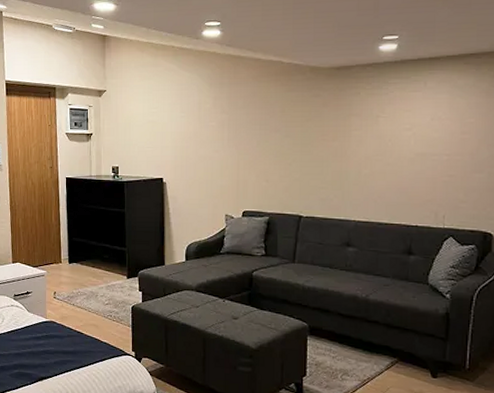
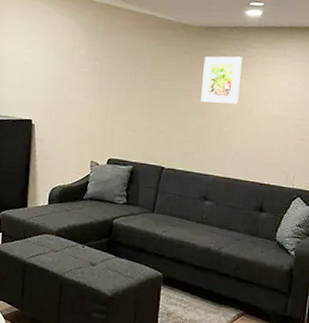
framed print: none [336,94,378,146] -> present [201,56,242,104]

